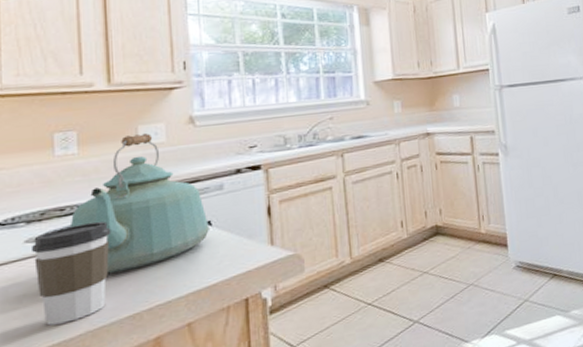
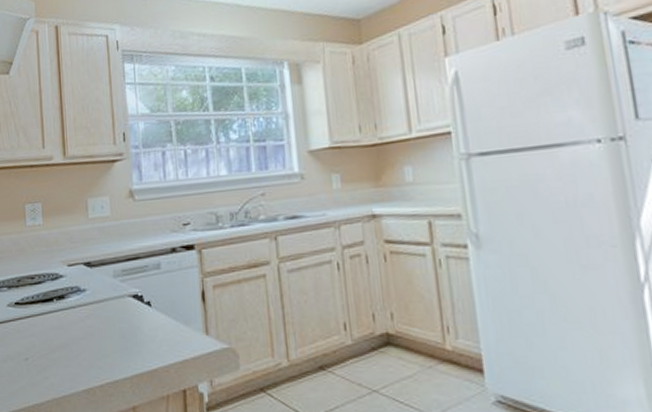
coffee cup: present [32,221,112,326] -> none [12,292,70,387]
kettle: present [69,133,209,274] -> none [38,207,149,345]

